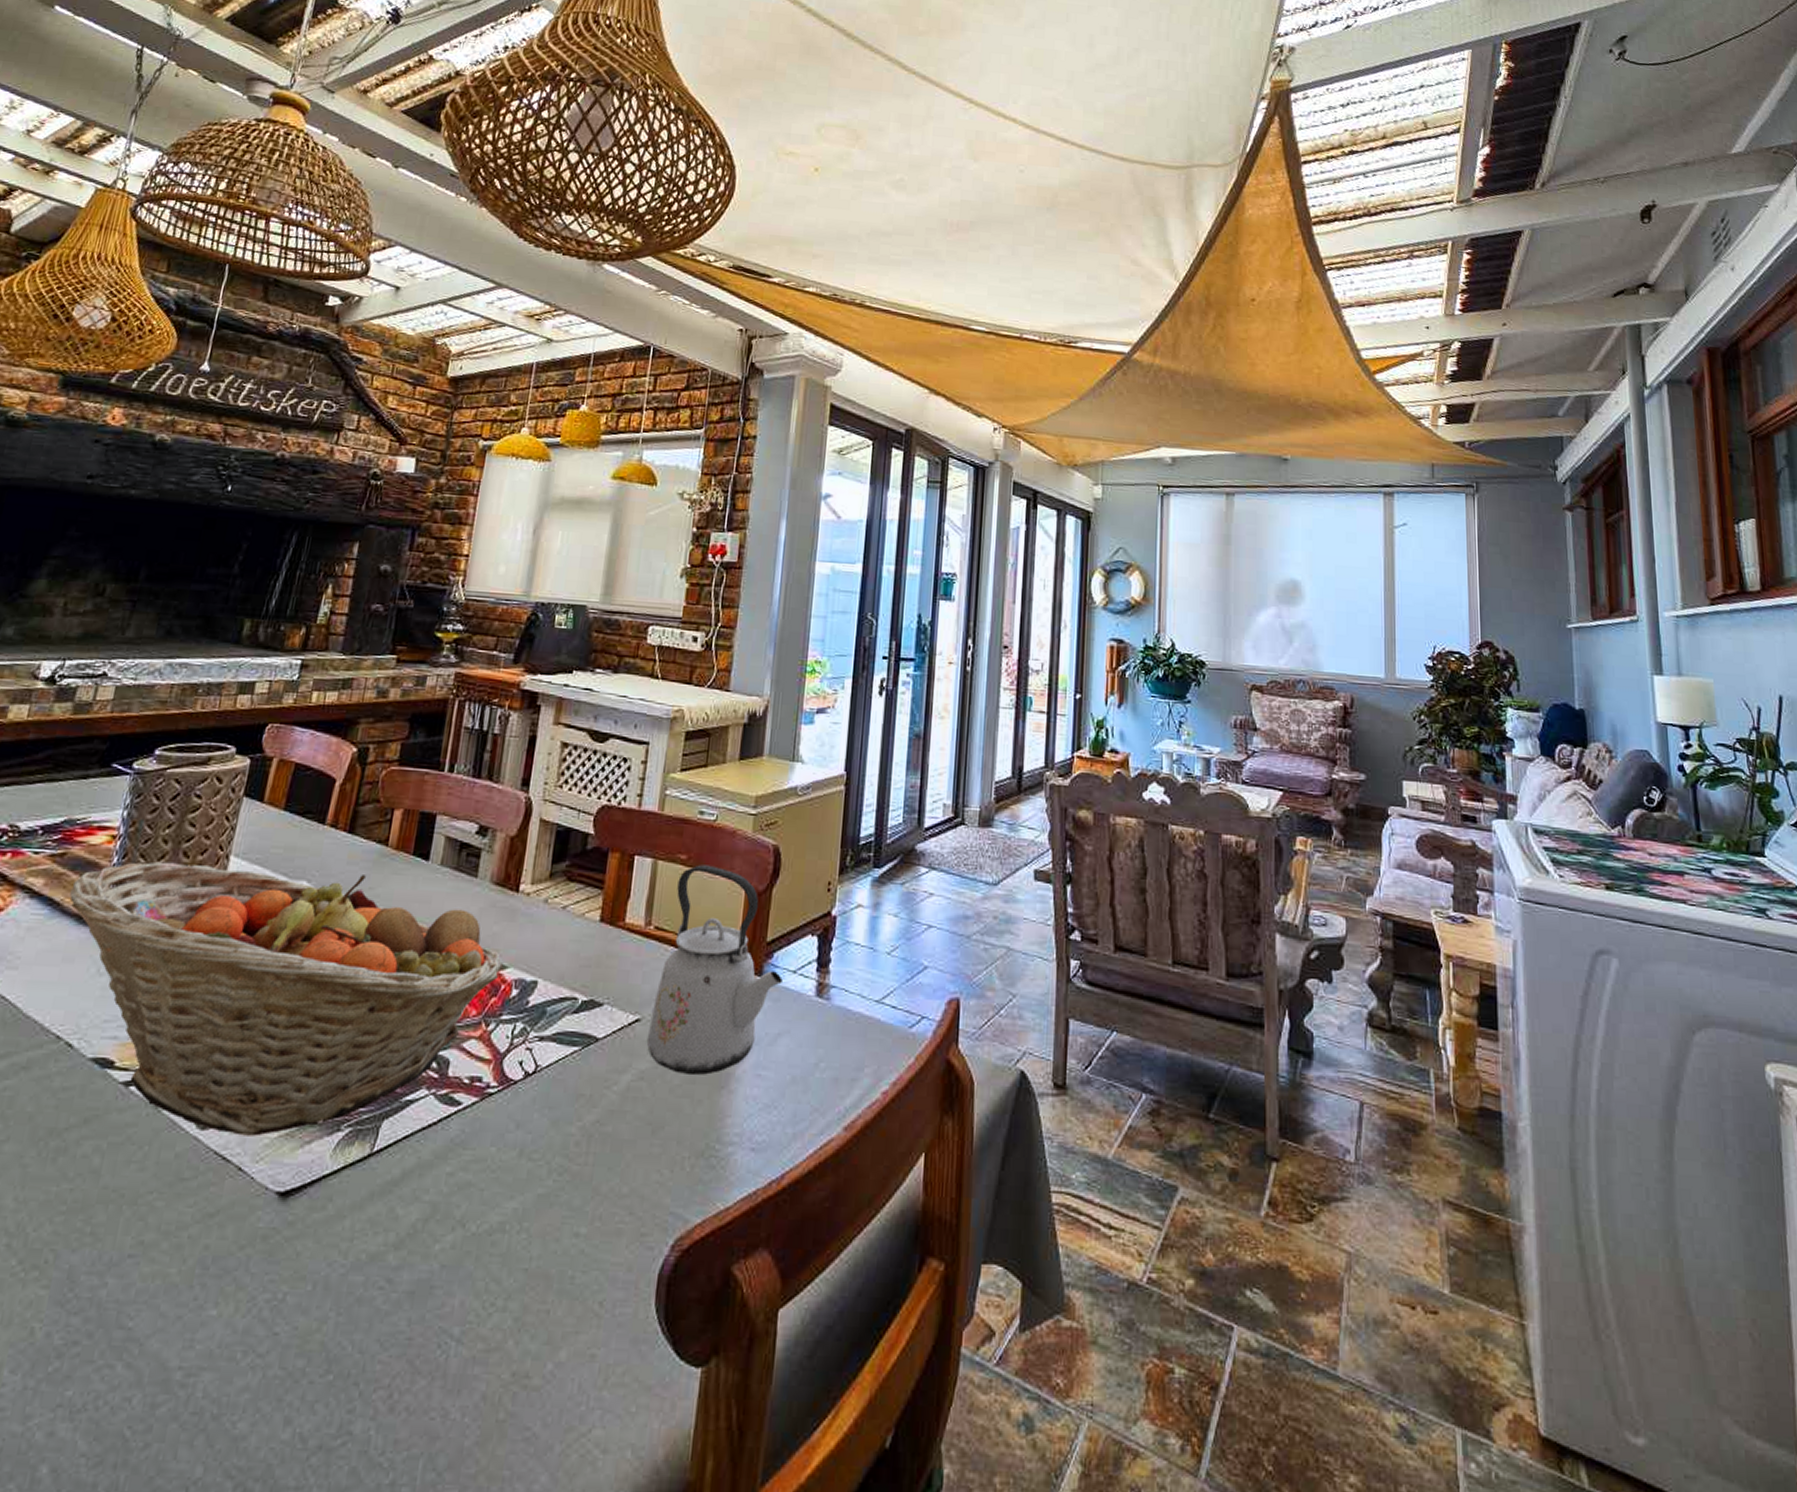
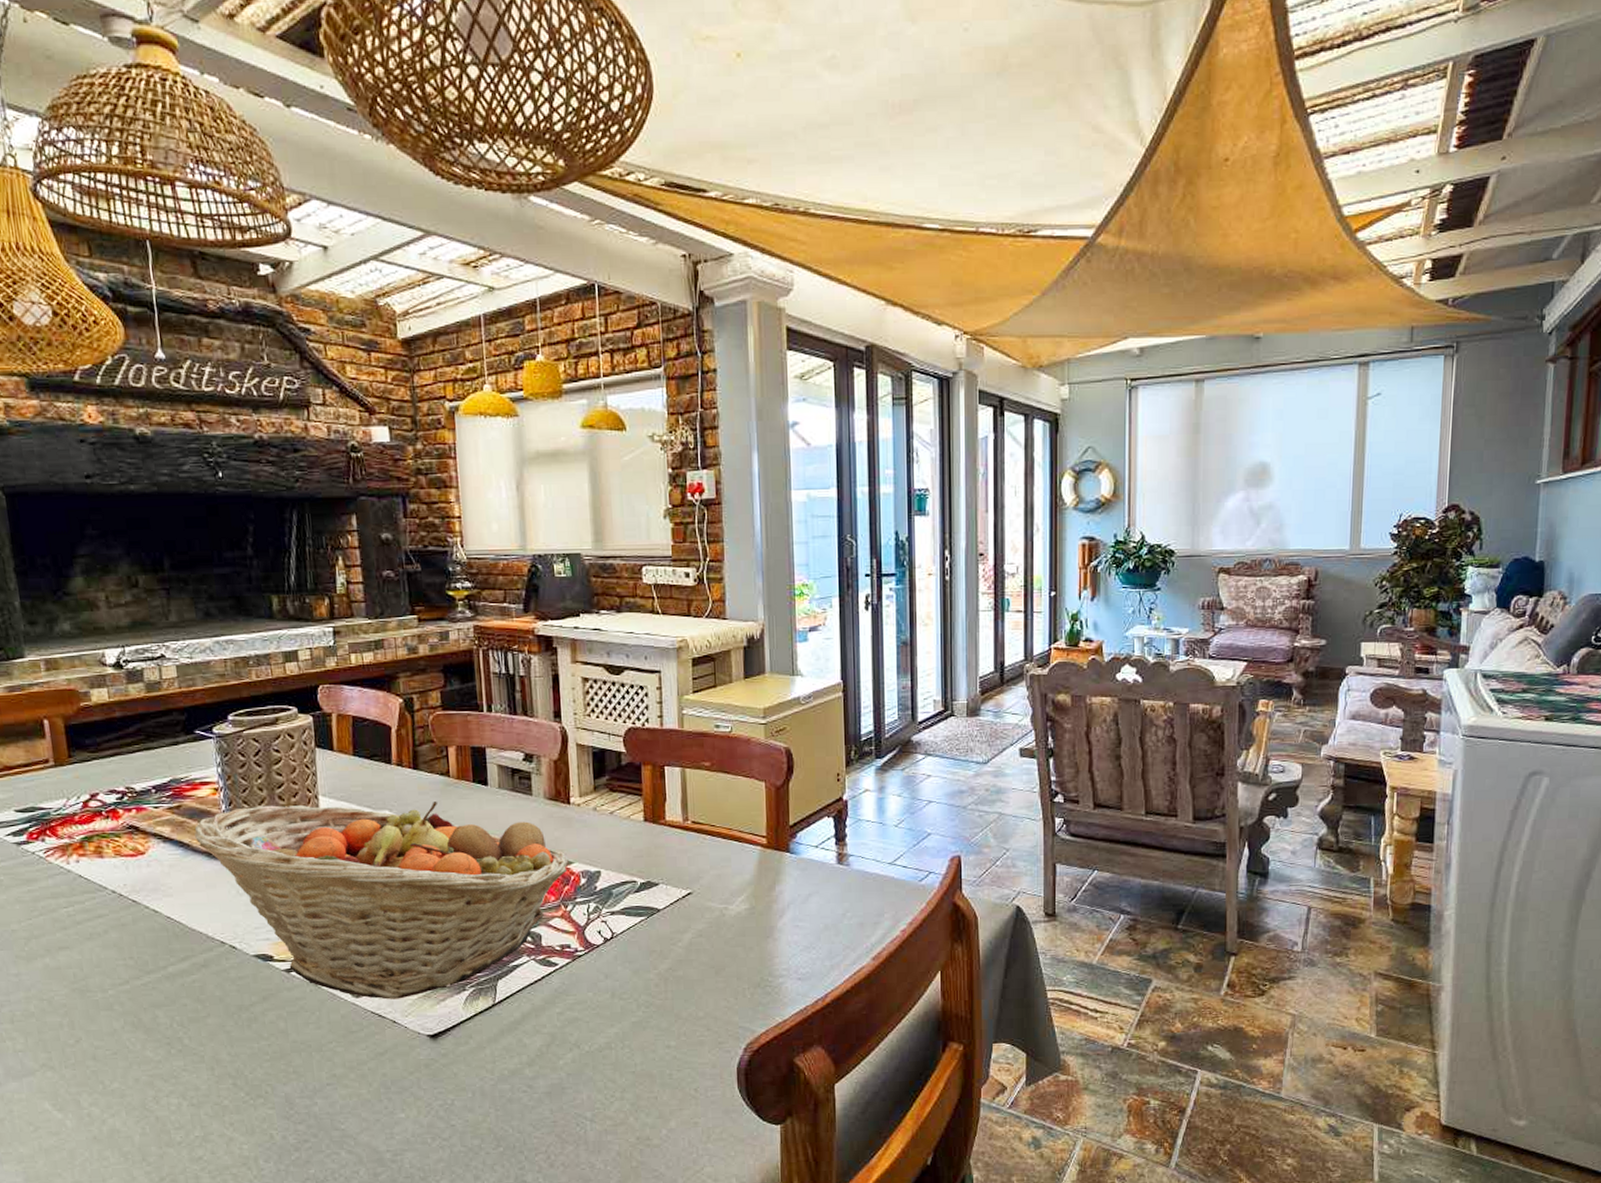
kettle: present [646,864,783,1075] -> none [699,769,807,930]

